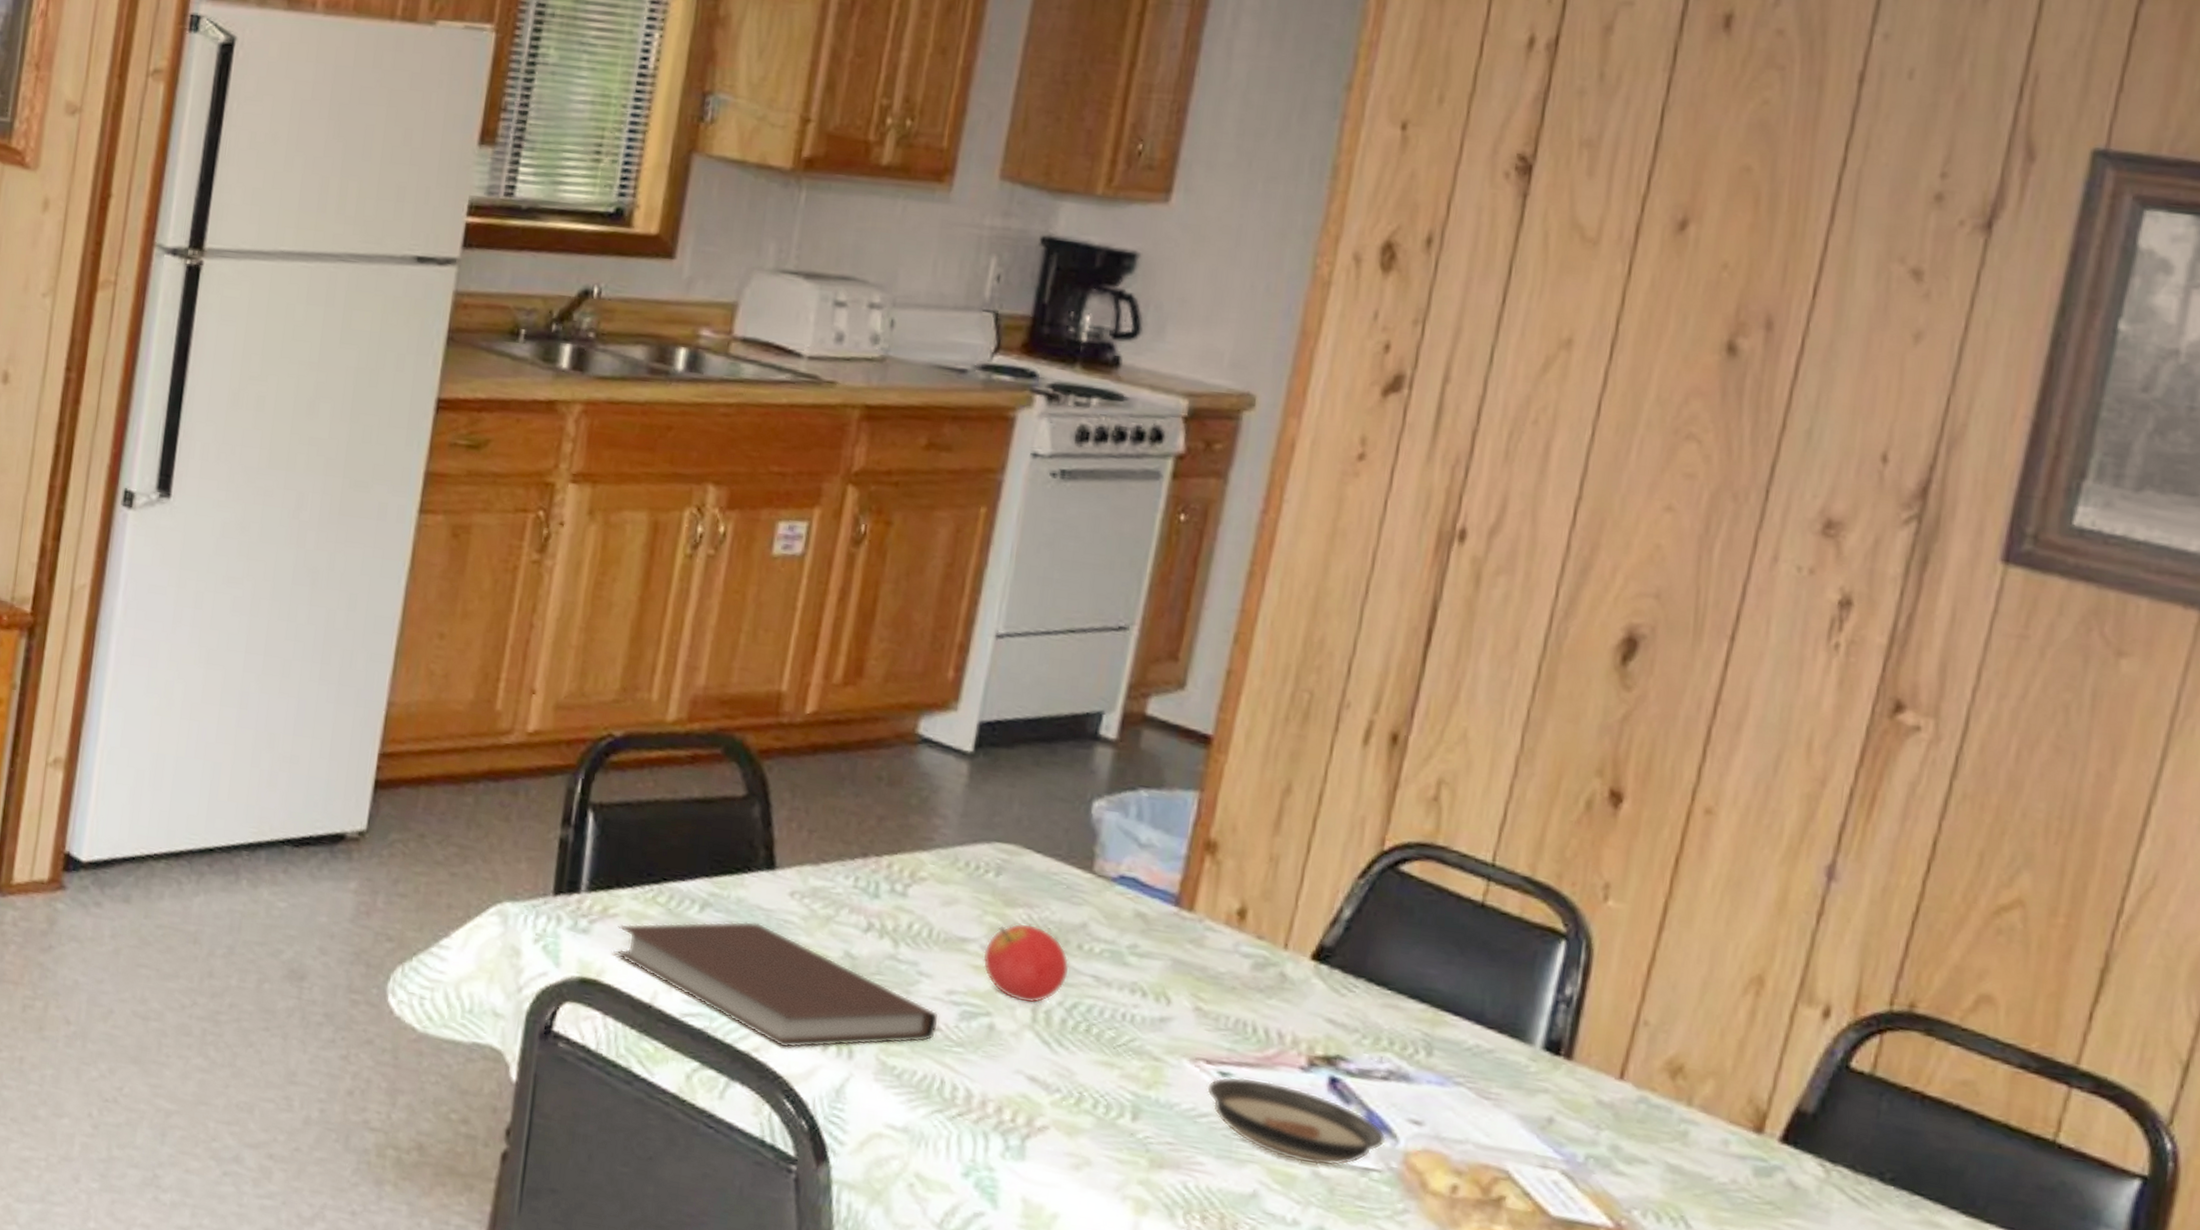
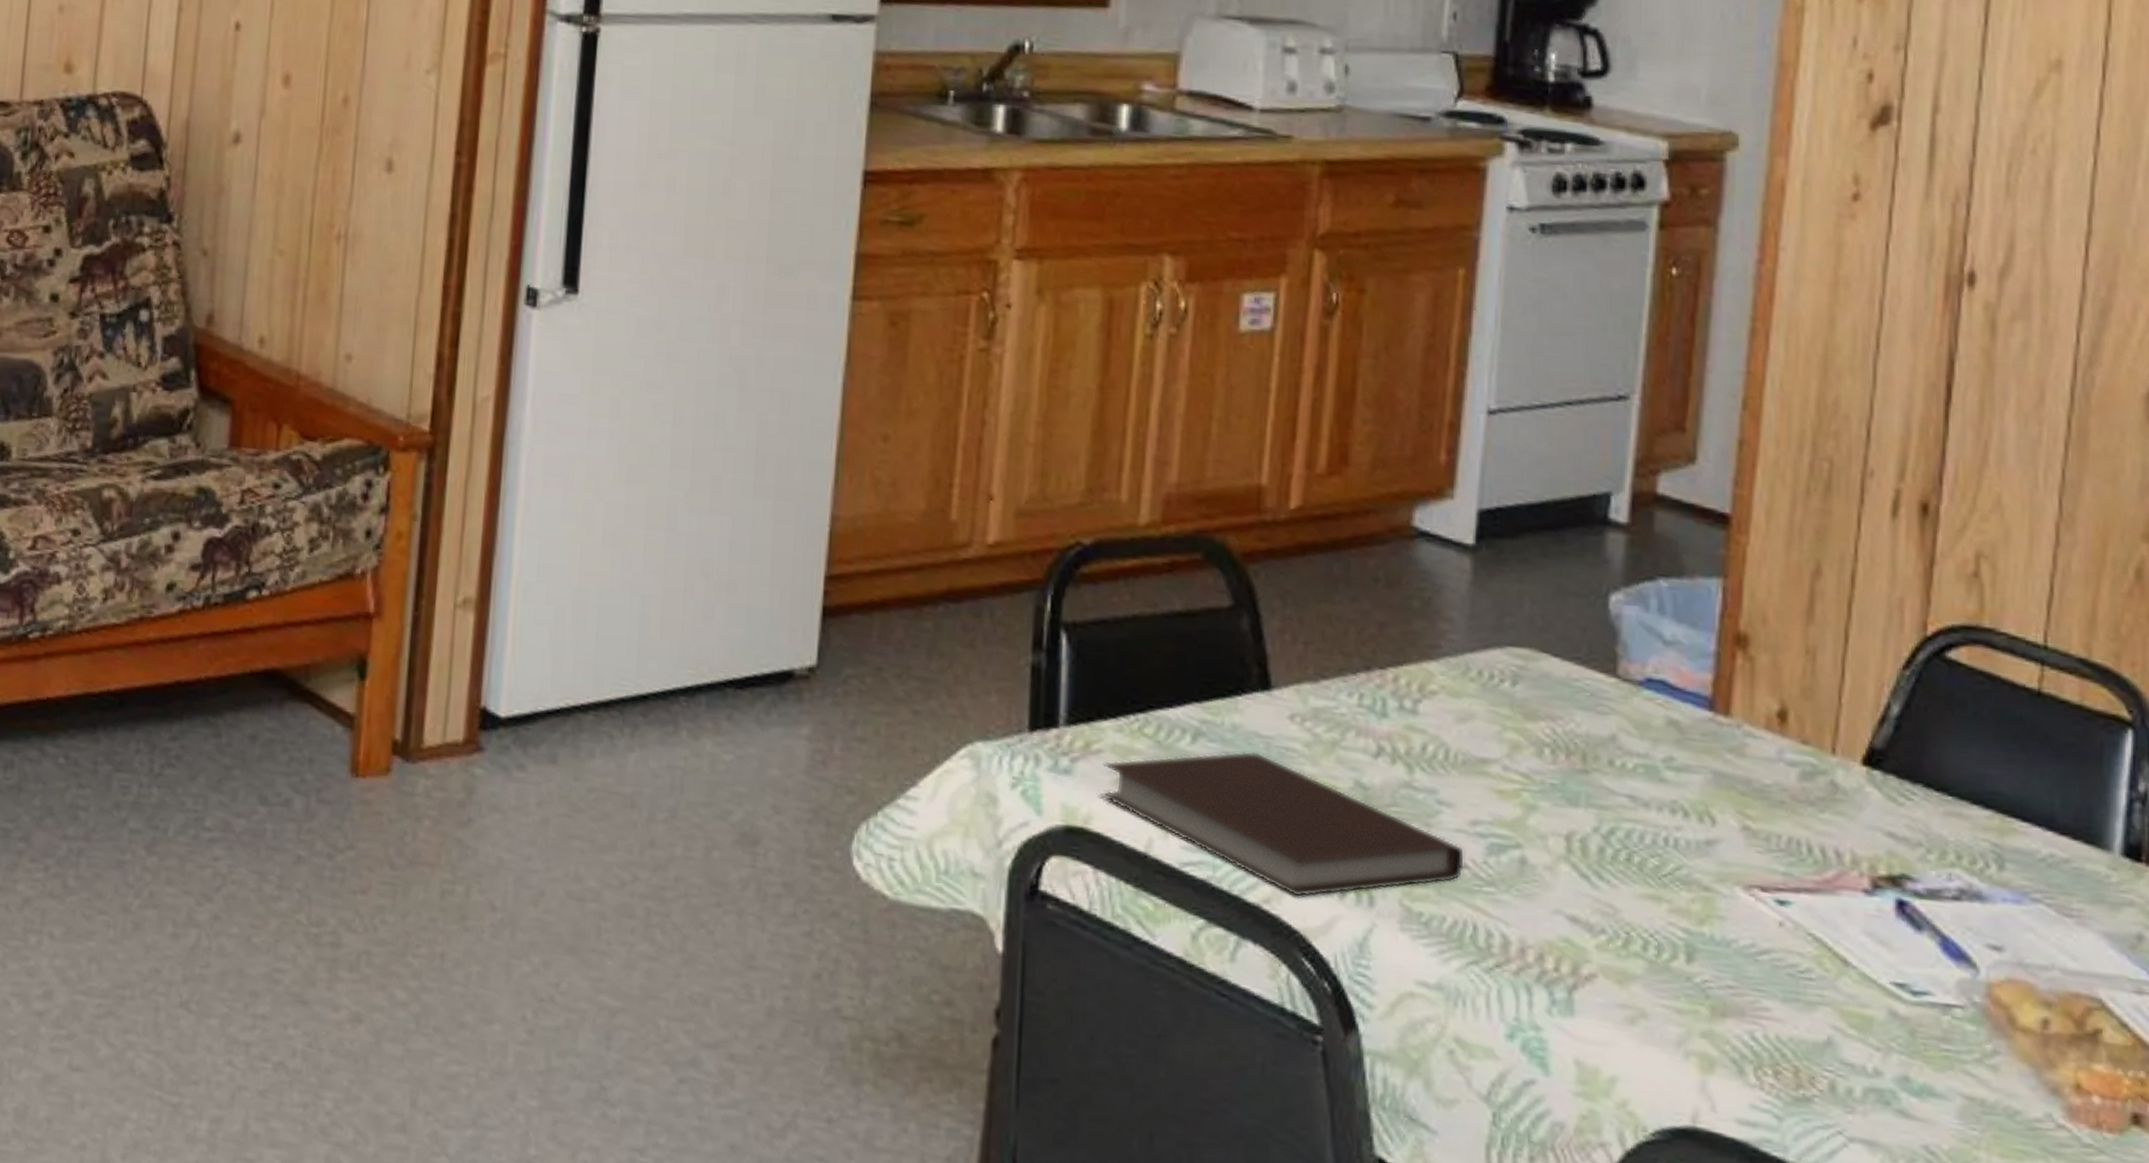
fruit: present [983,923,1070,1004] -> none [1507,738,1602,832]
saucer: present [1207,1076,1386,1166] -> none [1765,905,1965,1004]

